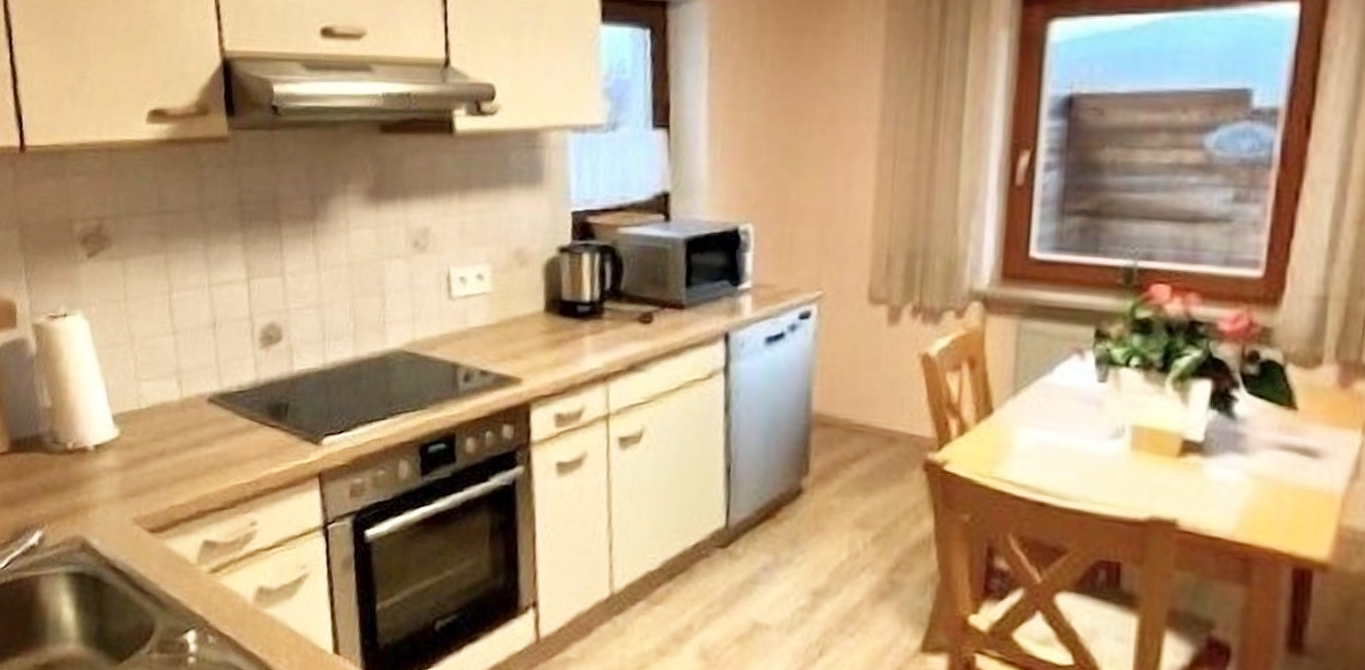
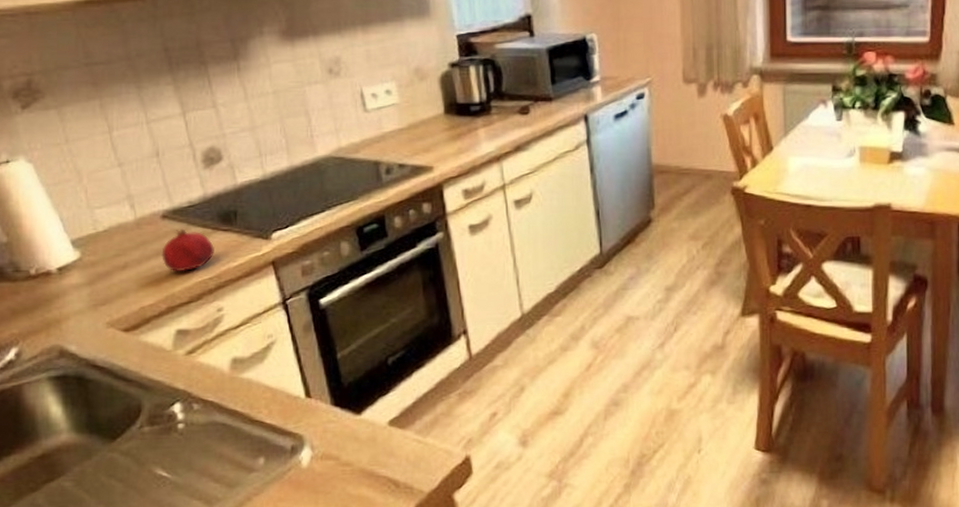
fruit: none [201,417,258,471] -> present [162,228,214,272]

